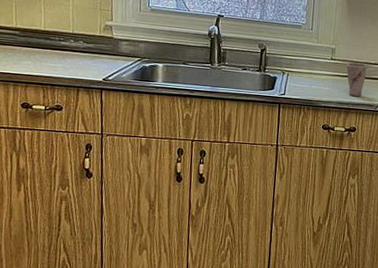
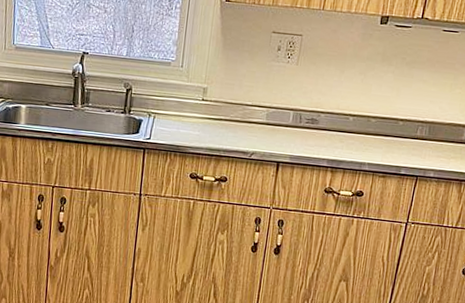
cup: present [346,62,368,97] -> none [218,103,244,143]

